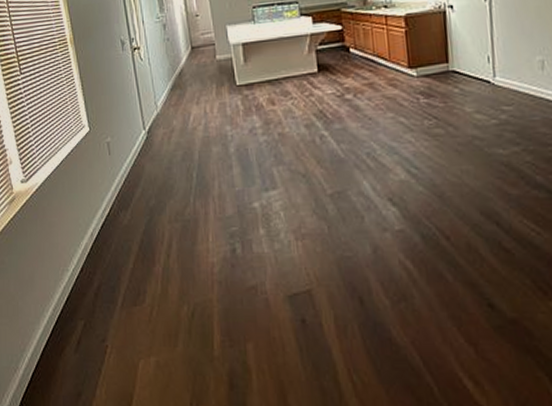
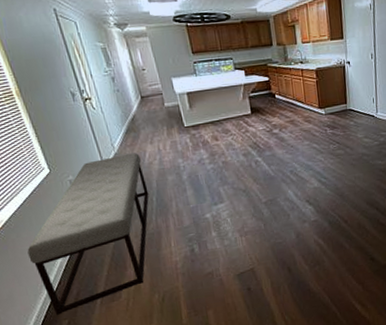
bench: none [55,114,189,312] -> present [27,153,149,315]

